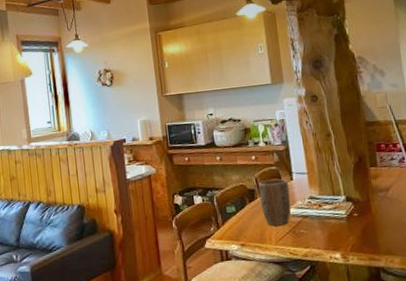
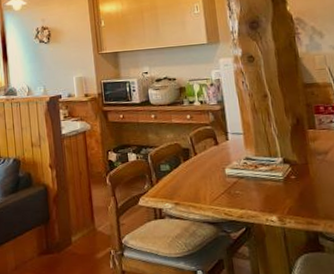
plant pot: present [258,178,291,226] -> none [193,138,226,186]

